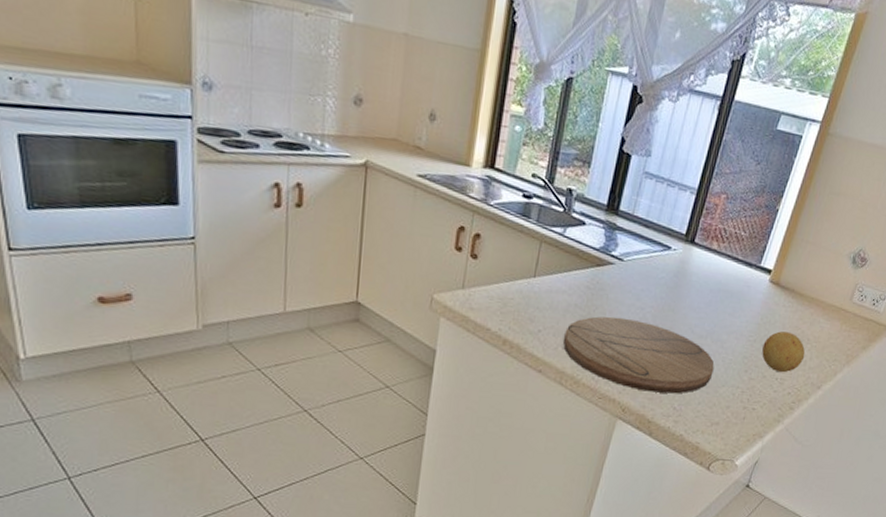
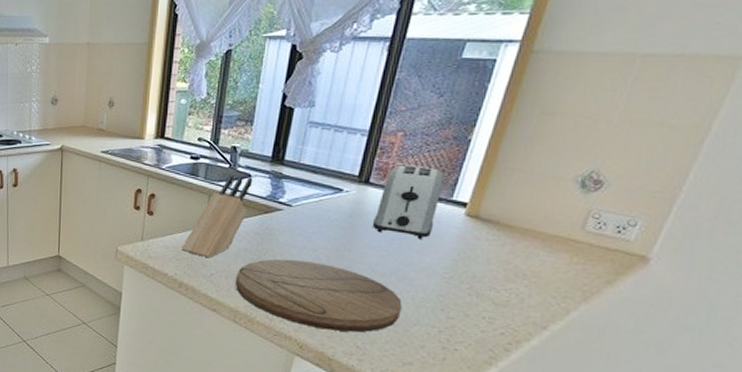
knife block: none [507,219,588,313] -> present [181,174,253,258]
toaster: none [694,227,756,303] -> present [372,165,444,239]
fruit: present [762,331,806,373] -> none [462,267,522,311]

